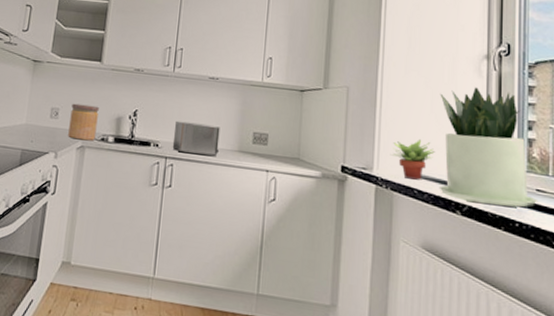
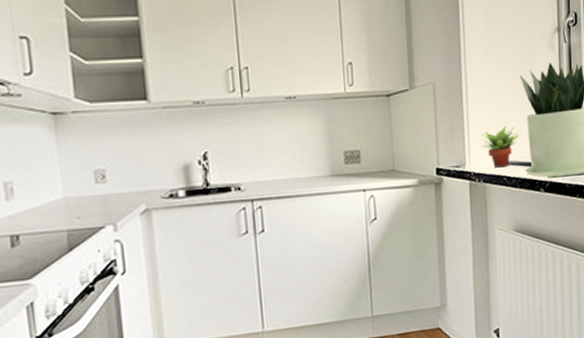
jar: present [68,103,99,141] -> none [121,157,162,203]
toaster: present [172,120,220,157] -> none [254,152,311,192]

